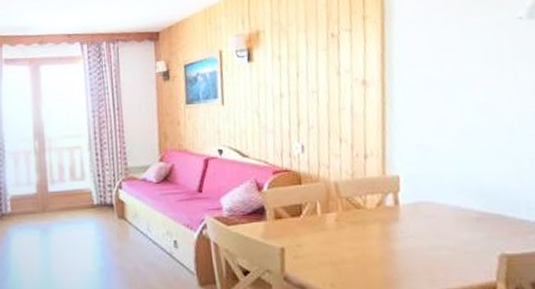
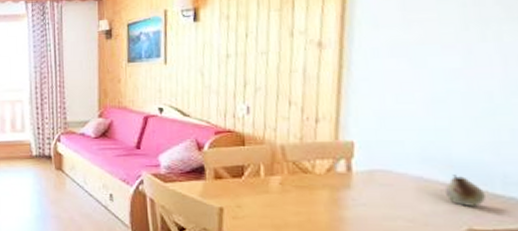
fruit: none [479,203,514,232] -> present [444,175,485,207]

